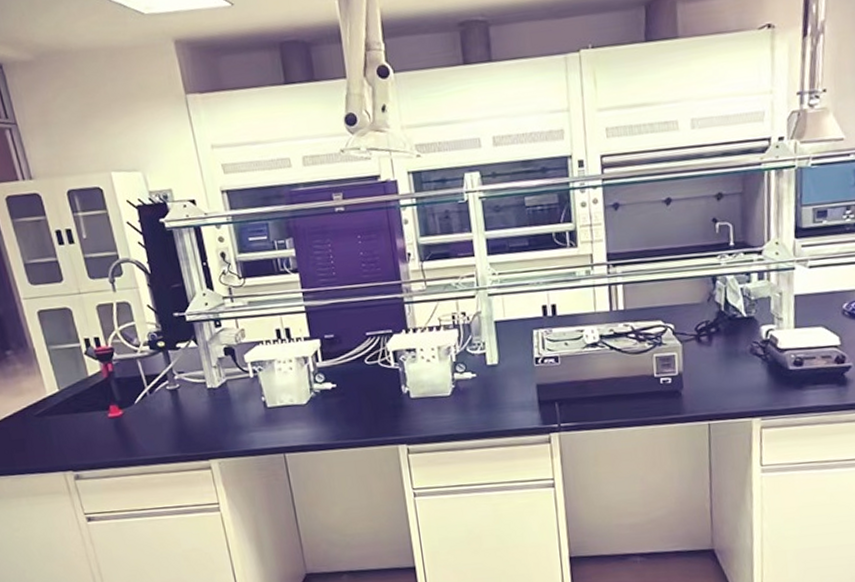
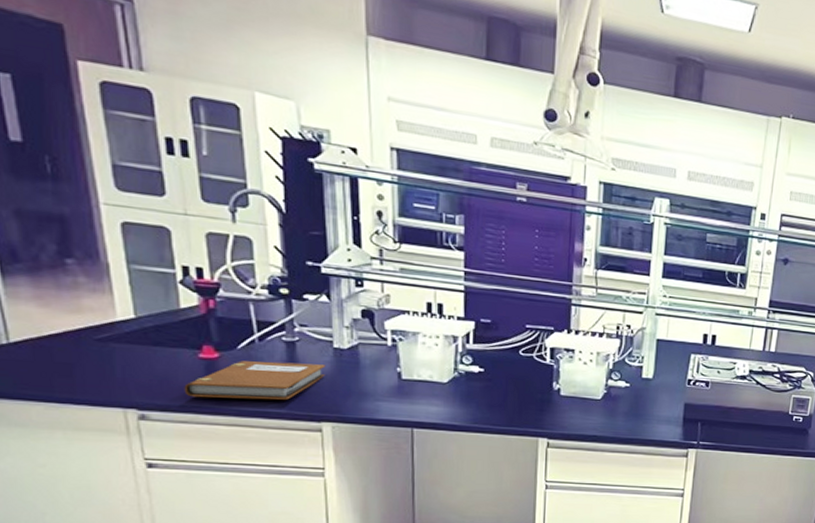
notebook: none [102,406,205,454] -> present [184,361,326,400]

